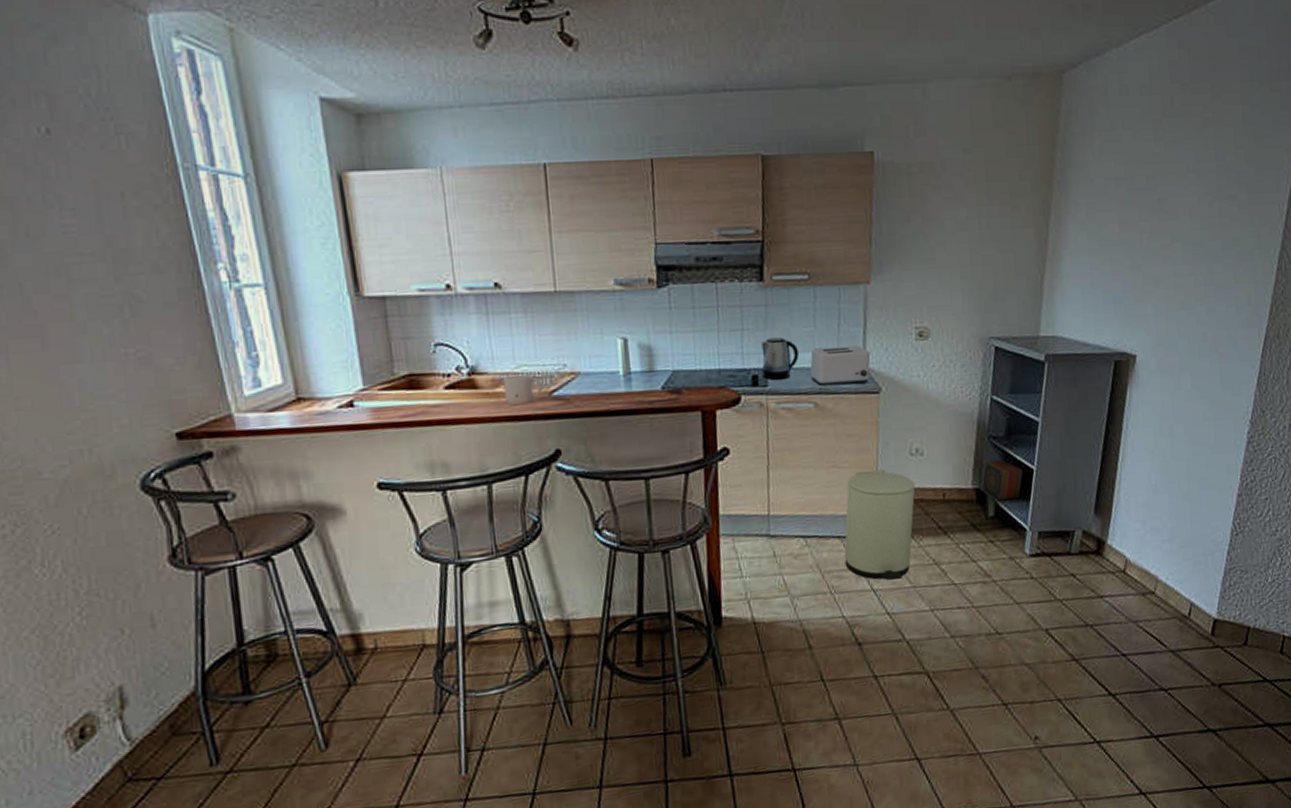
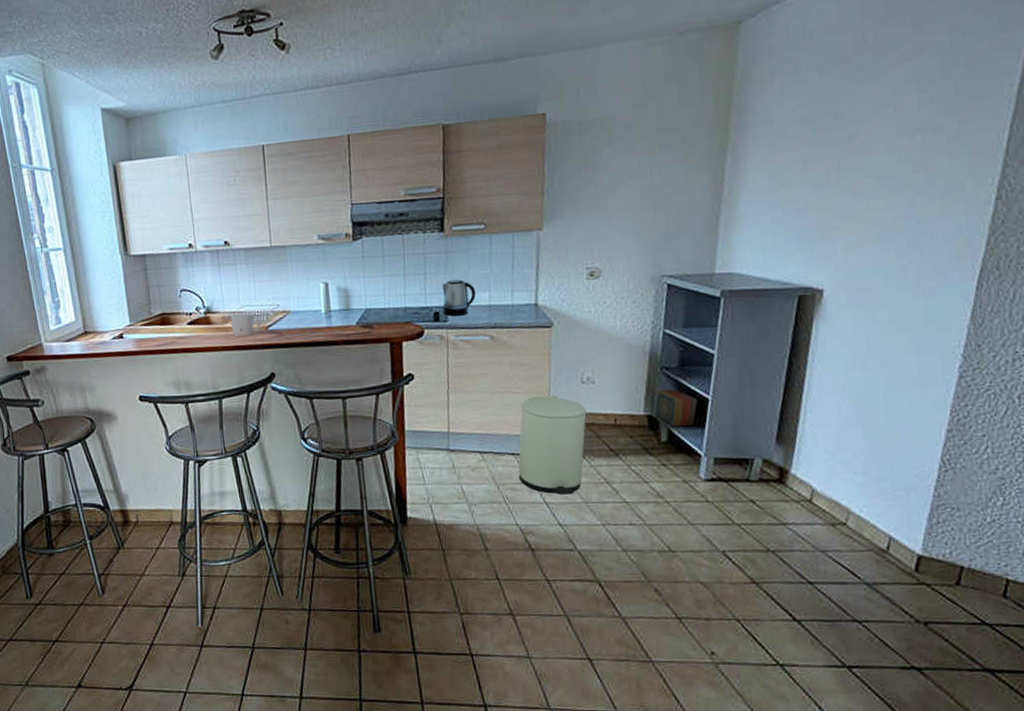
toaster: present [810,345,871,387] -> none [486,285,543,322]

